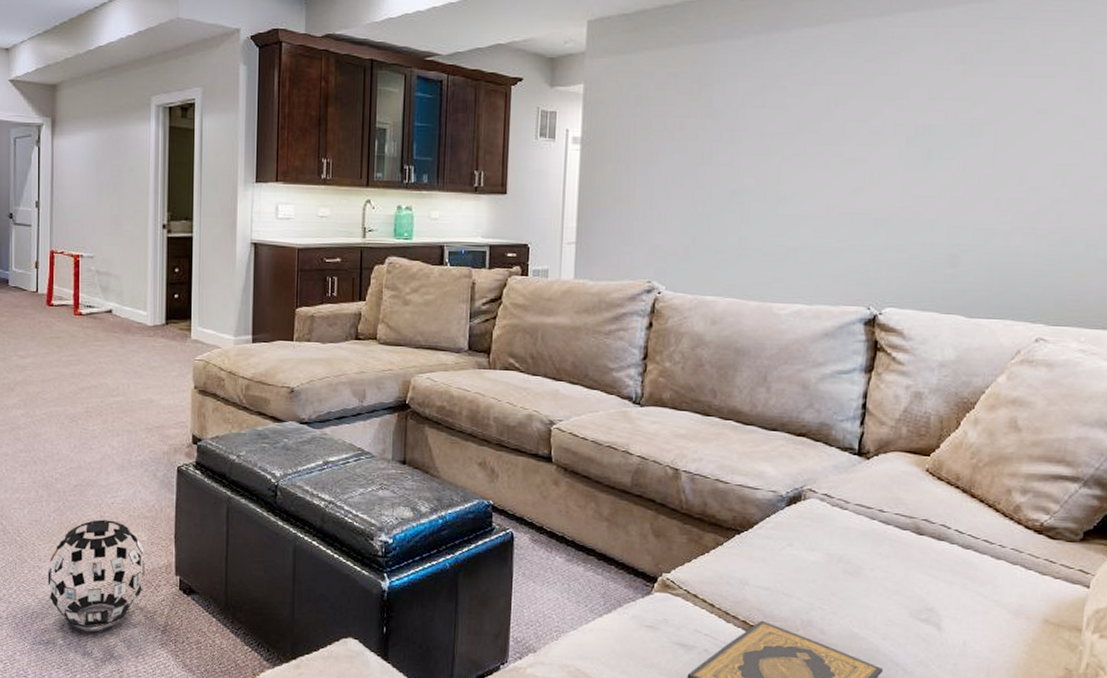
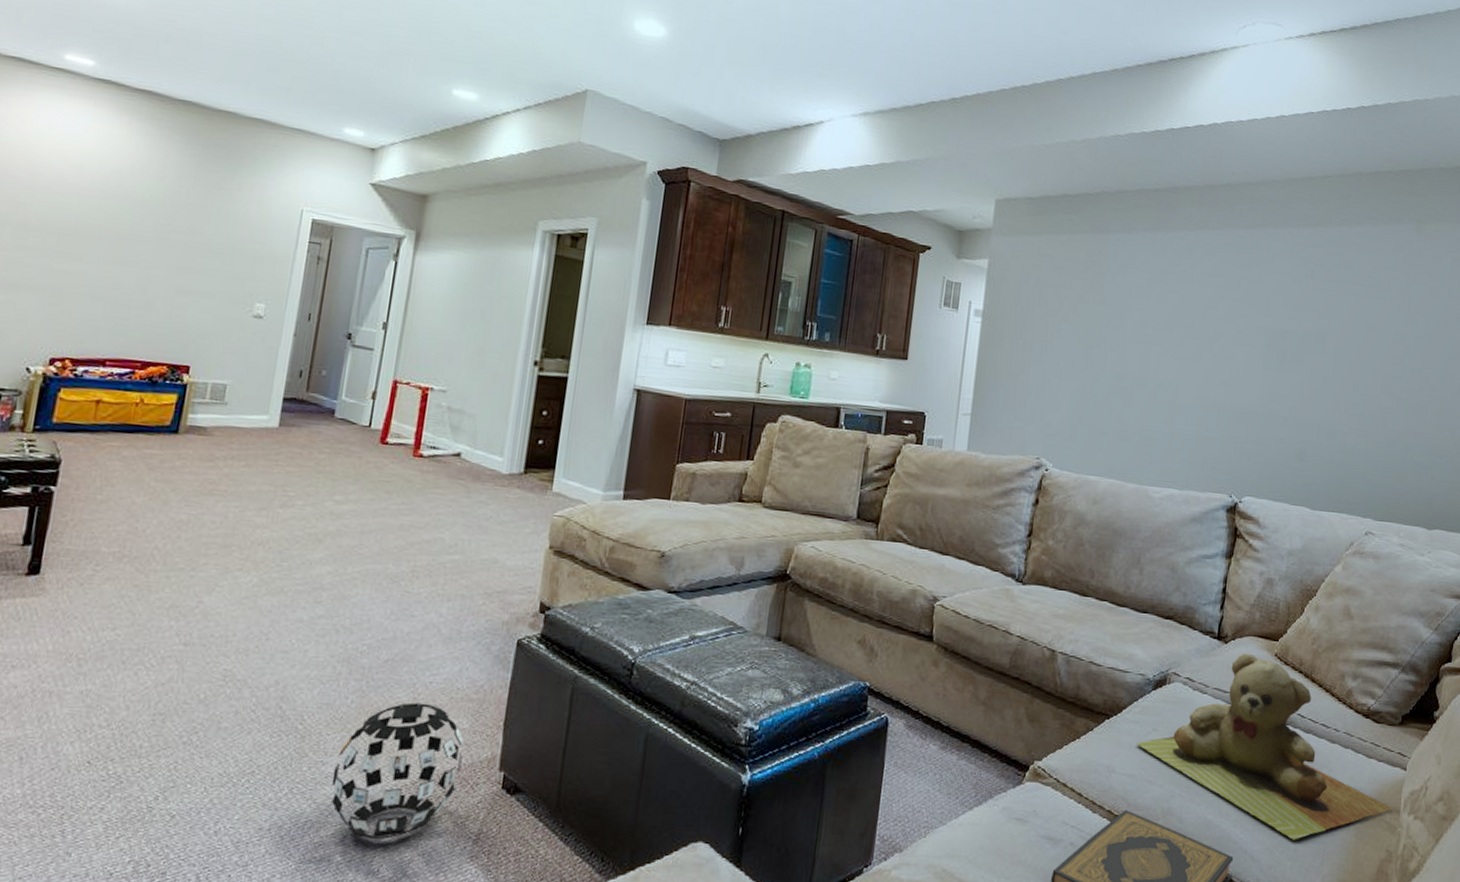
teddy bear: none [770,468,1073,655] -> present [1136,652,1393,840]

